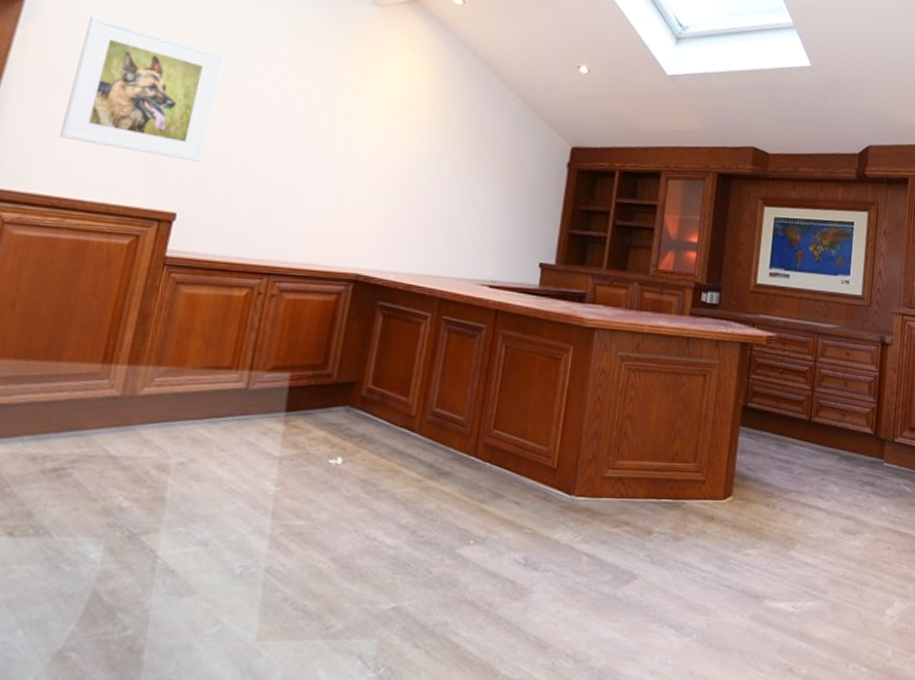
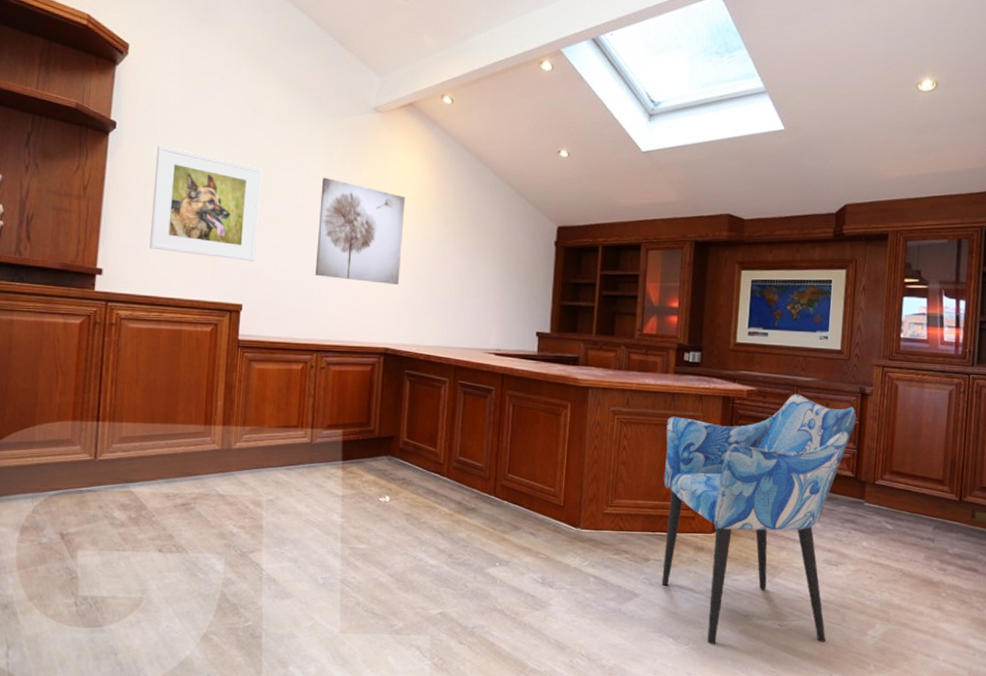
wall art: none [278,71,399,201] -> present [315,177,405,285]
armchair: none [665,342,877,635] -> present [662,394,857,645]

